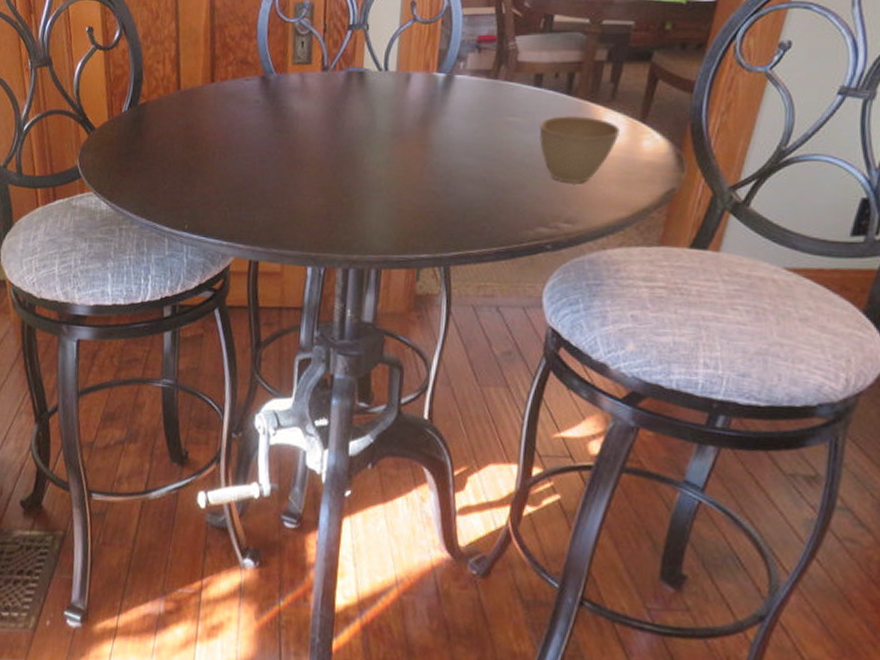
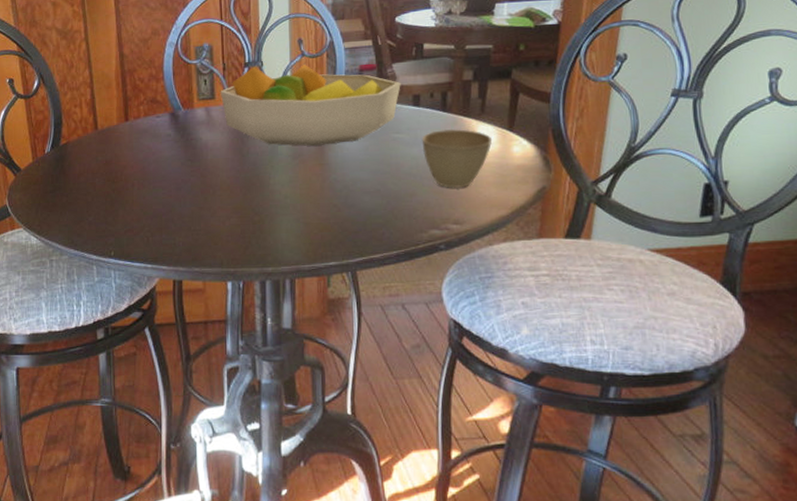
fruit bowl: none [317,30,523,124] -> present [220,63,401,146]

